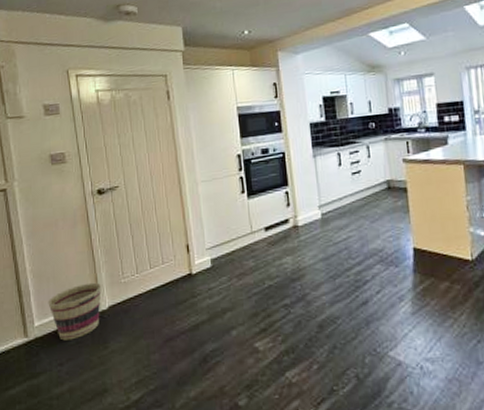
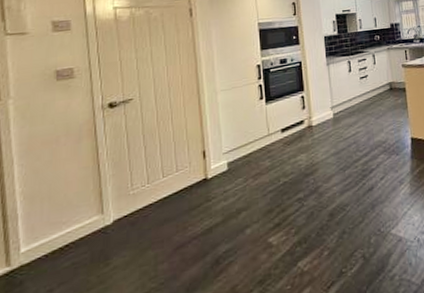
basket: present [48,282,102,341] -> none [39,197,107,264]

